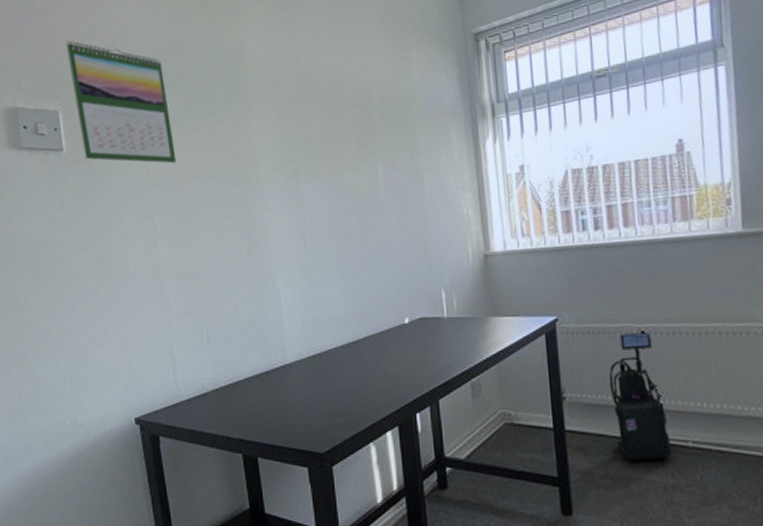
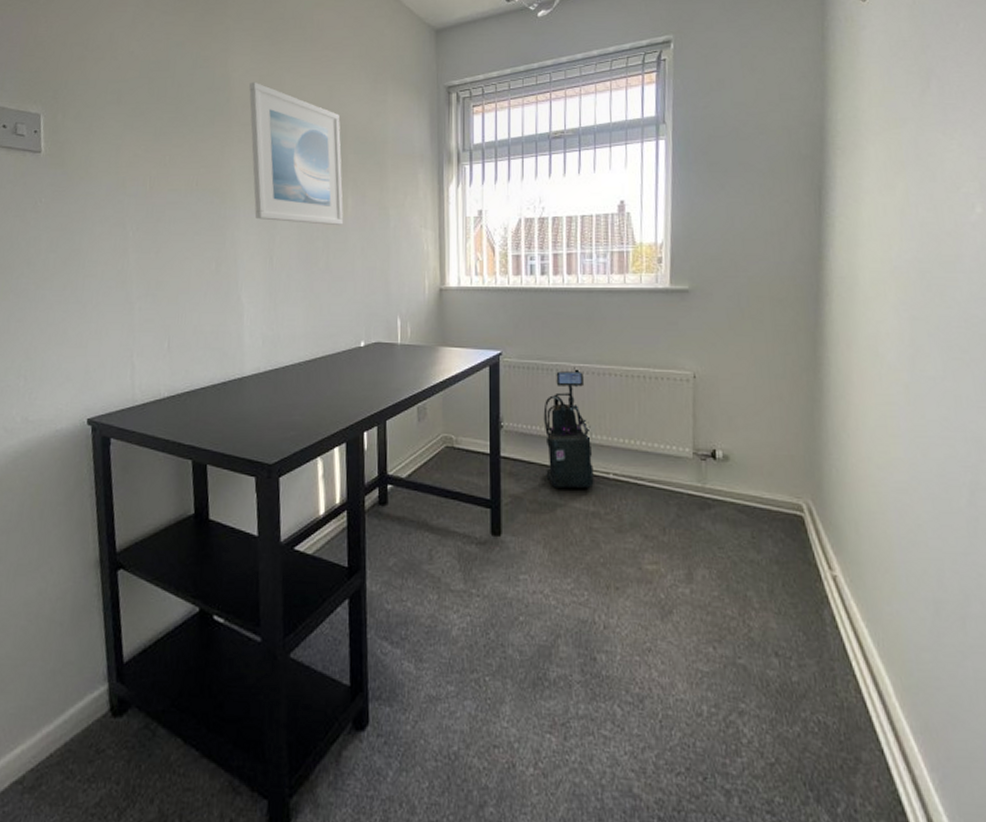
calendar: present [66,40,176,164] -> none [54,48,154,176]
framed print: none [265,52,375,198] -> present [249,82,343,226]

